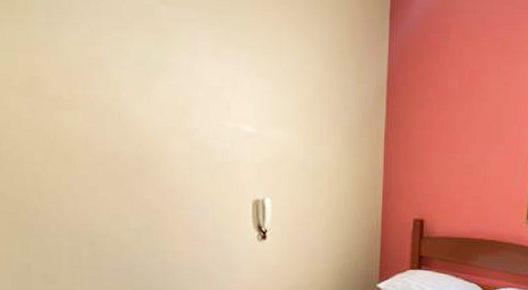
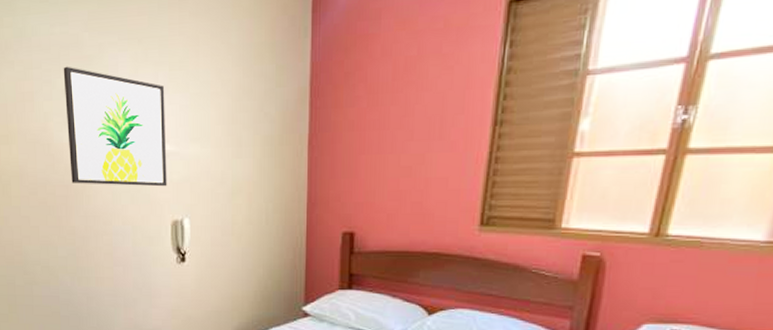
wall art: none [136,36,249,167] -> present [63,66,167,187]

